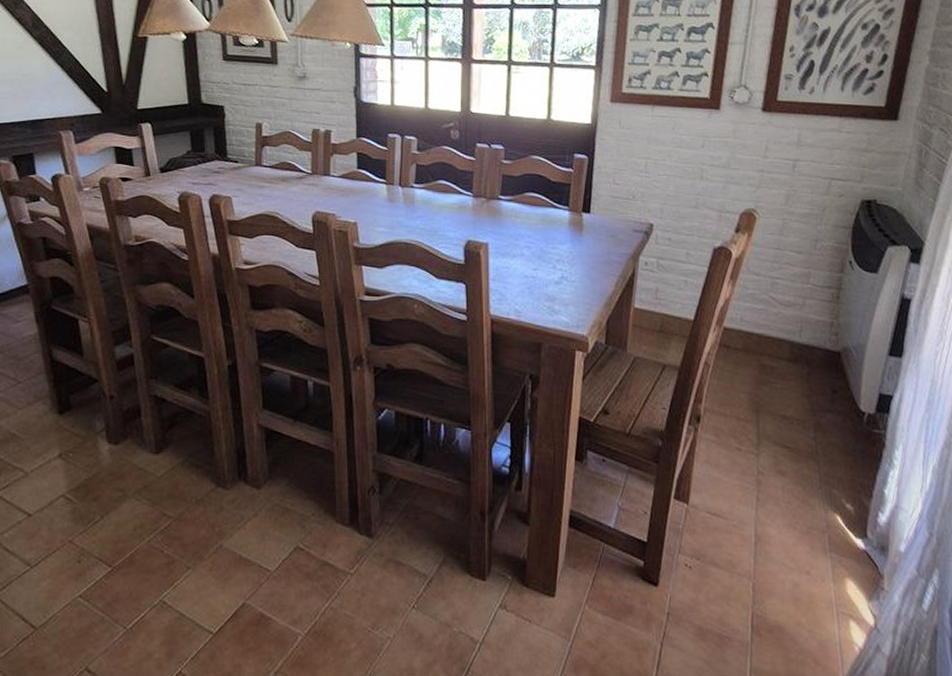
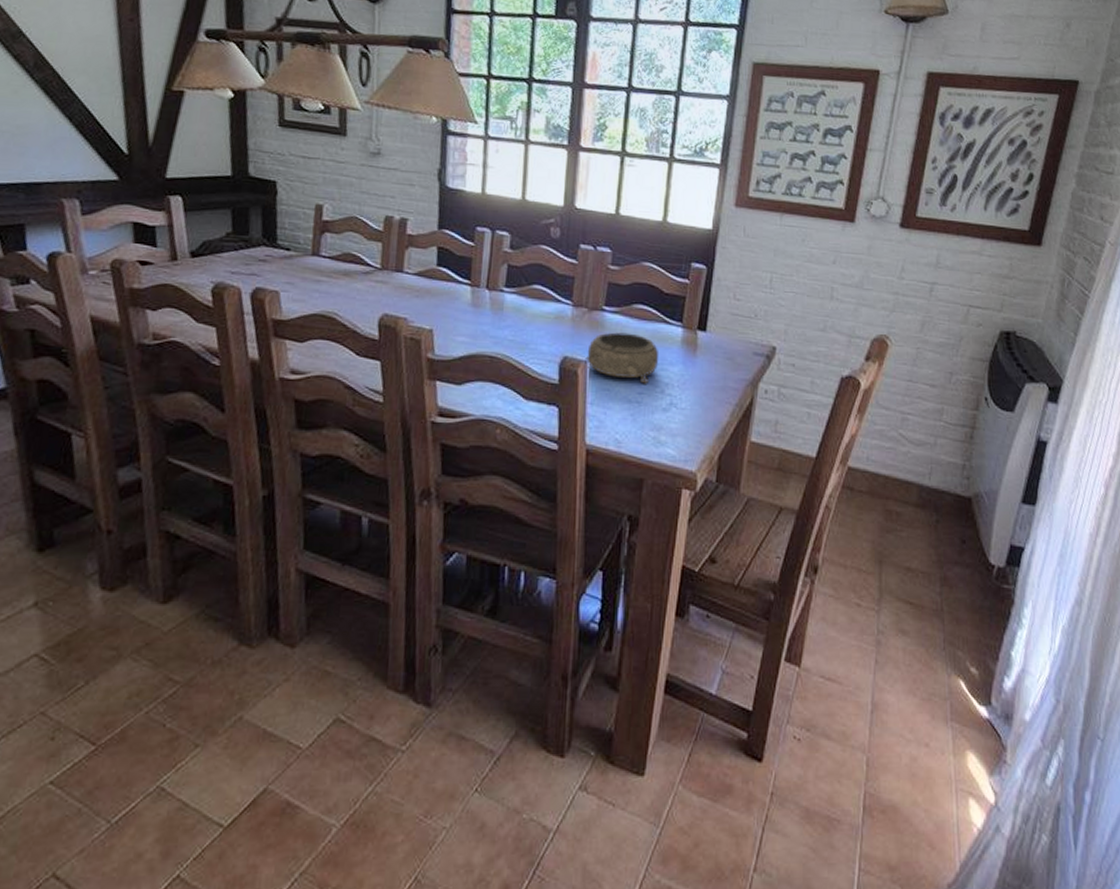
decorative bowl: none [486,218,550,261] -> present [585,332,659,384]

